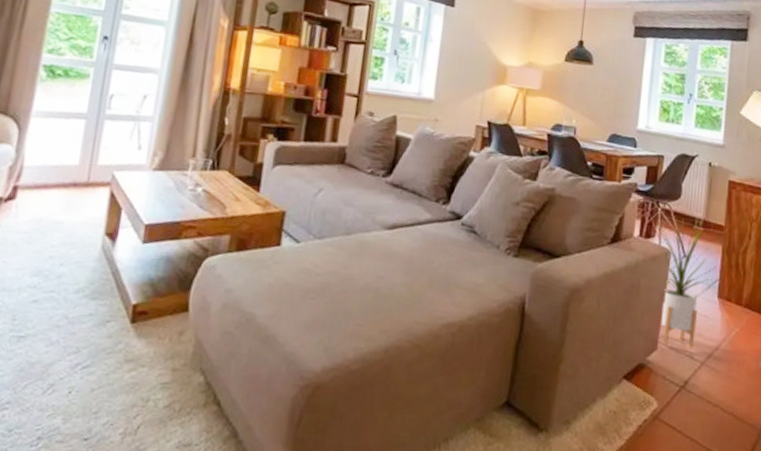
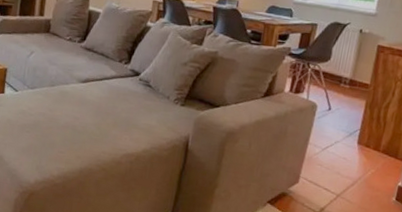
house plant: present [656,215,717,348] -> none [303,75,359,183]

